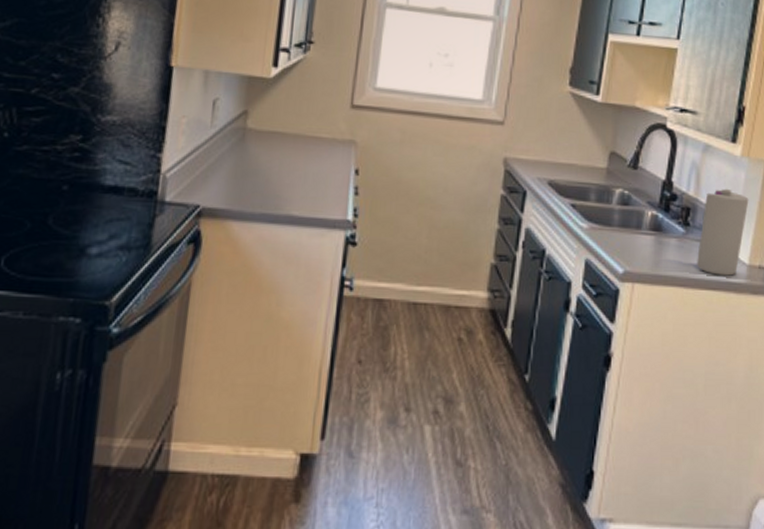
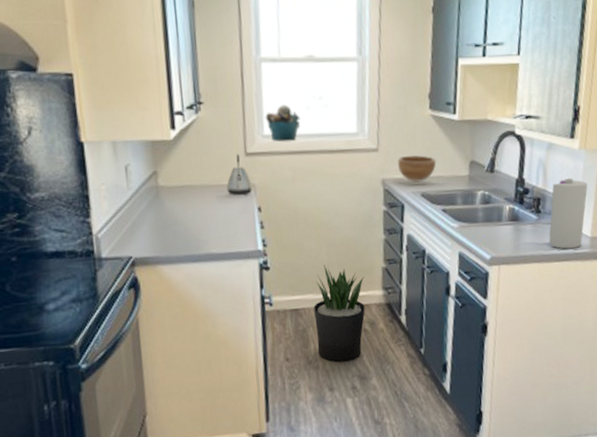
kettle: none [323,103,354,154] -> present [226,153,253,196]
bucket: none [380,57,420,100] -> present [265,104,301,143]
planter: none [398,250,468,376] -> present [314,265,365,362]
bowl: none [524,134,571,168] -> present [397,155,437,182]

